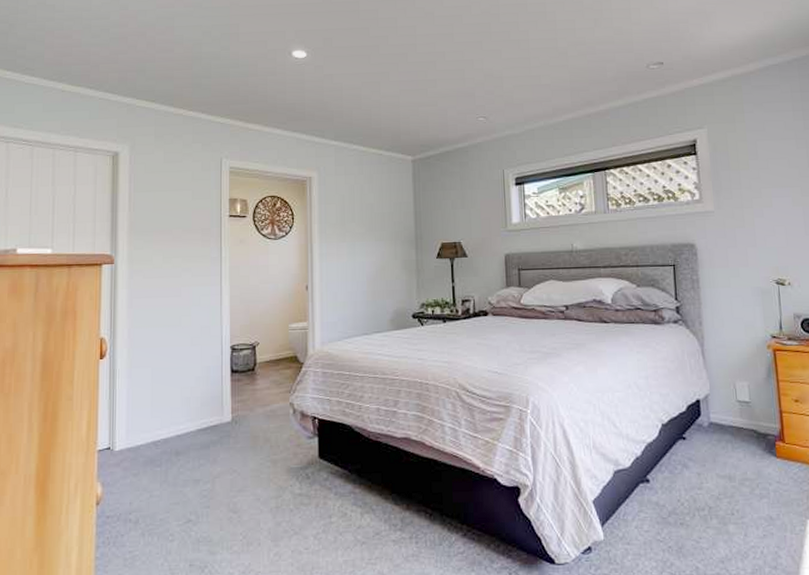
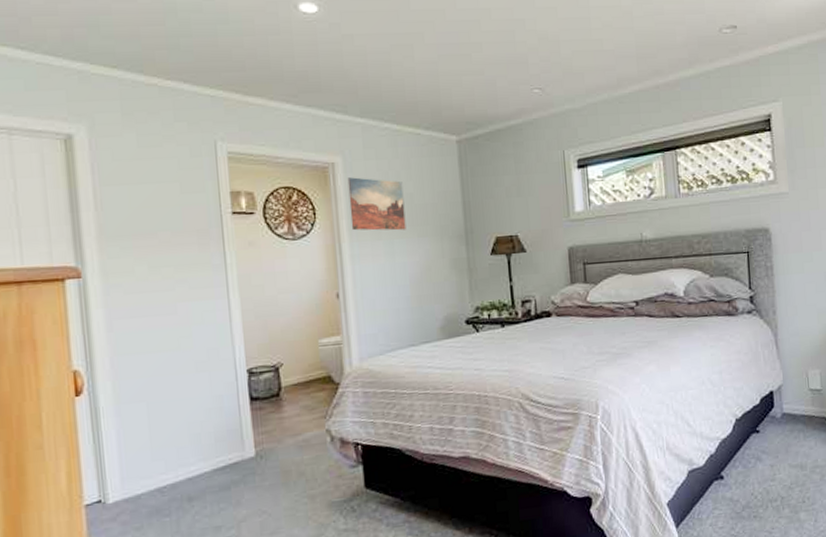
wall art: none [321,189,366,235] -> present [347,177,406,231]

